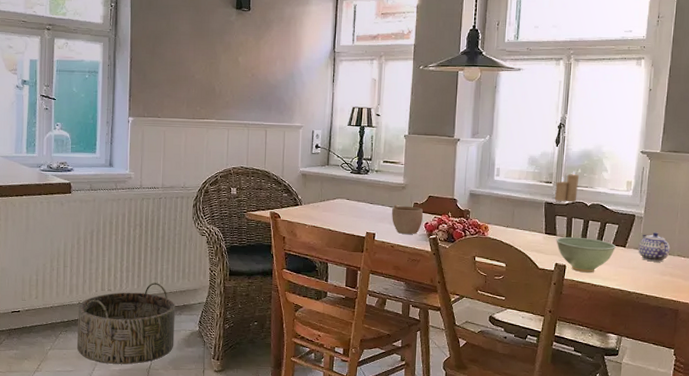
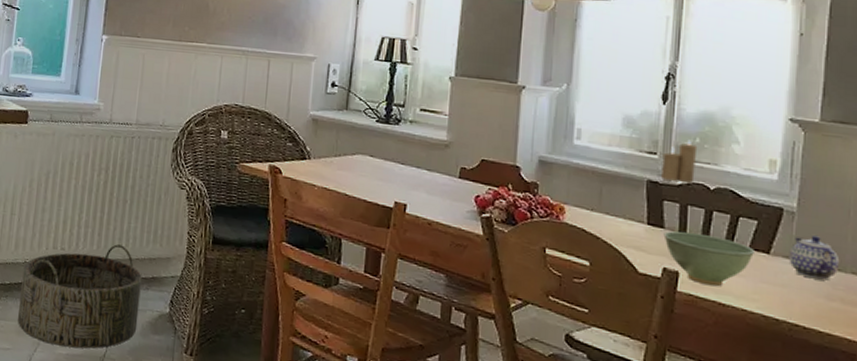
cup: present [392,204,423,234] -> none [430,167,473,210]

